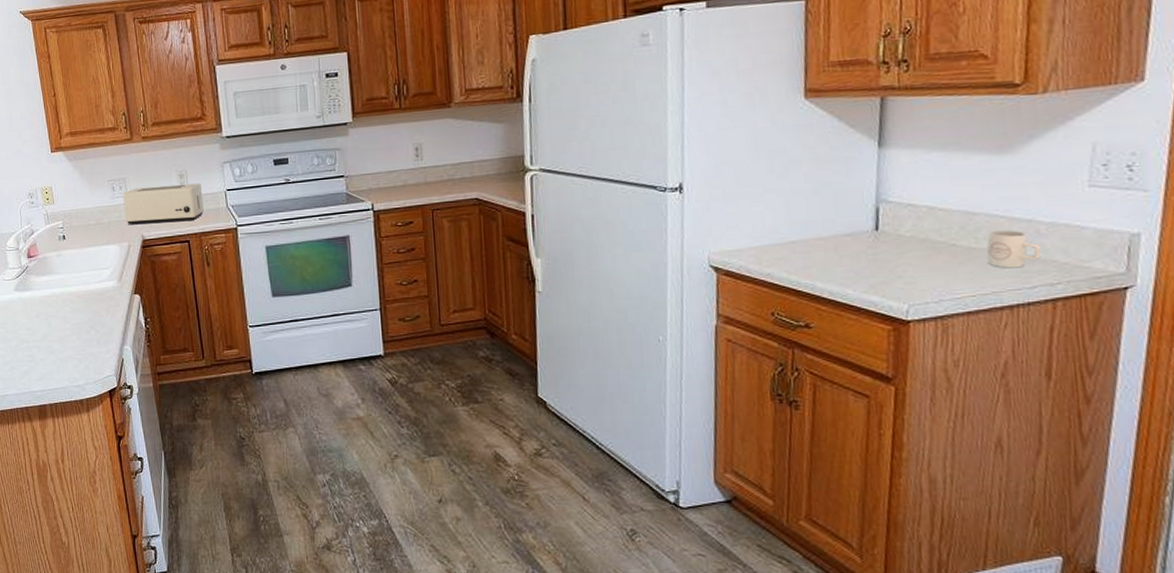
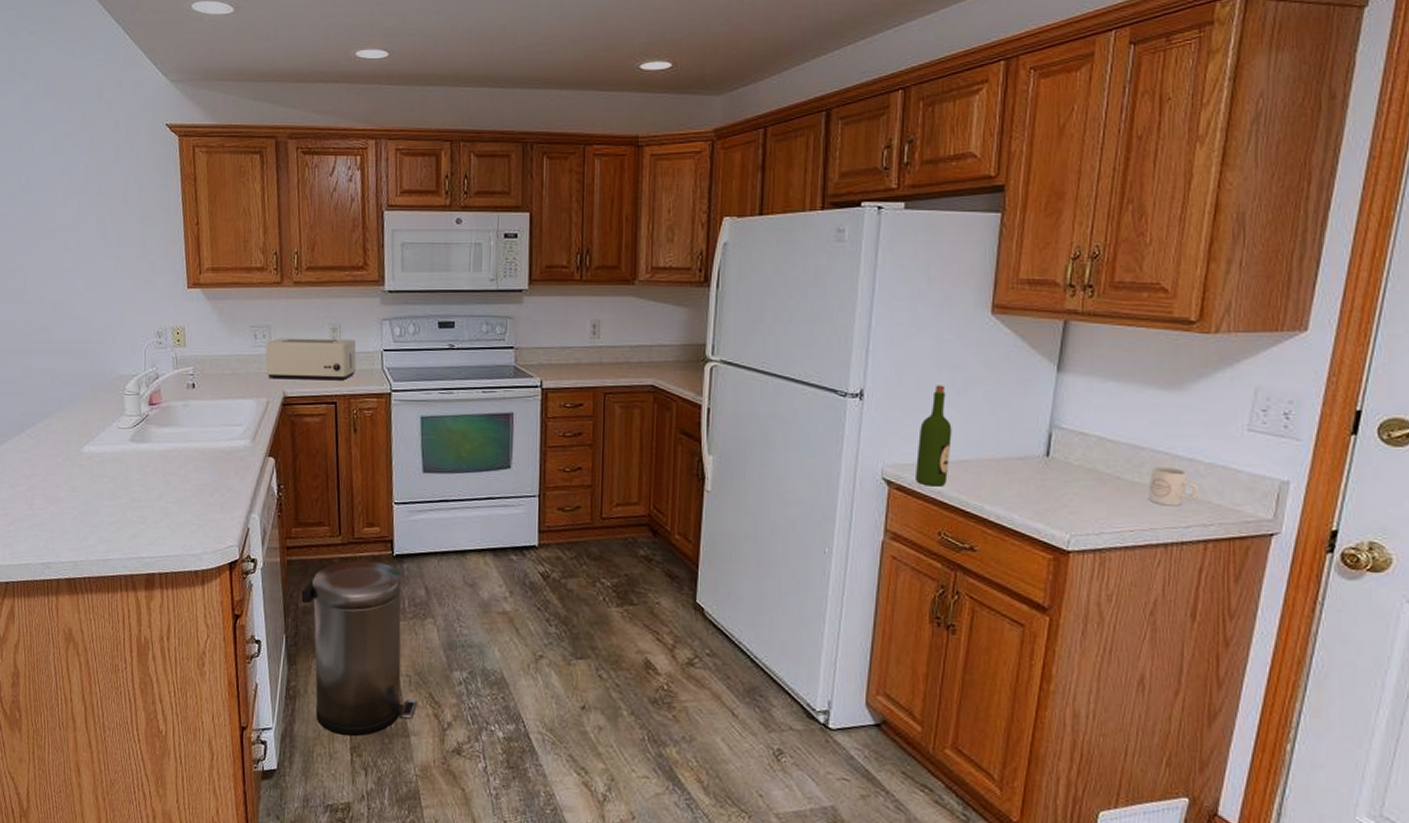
pedal bin: none [174,380,288,539] -> present [301,560,418,737]
wine bottle: none [742,171,777,269] -> present [916,385,952,487]

